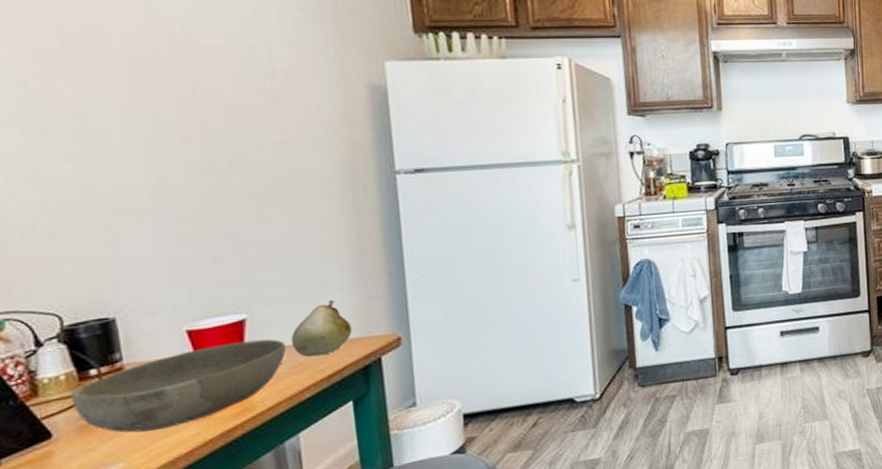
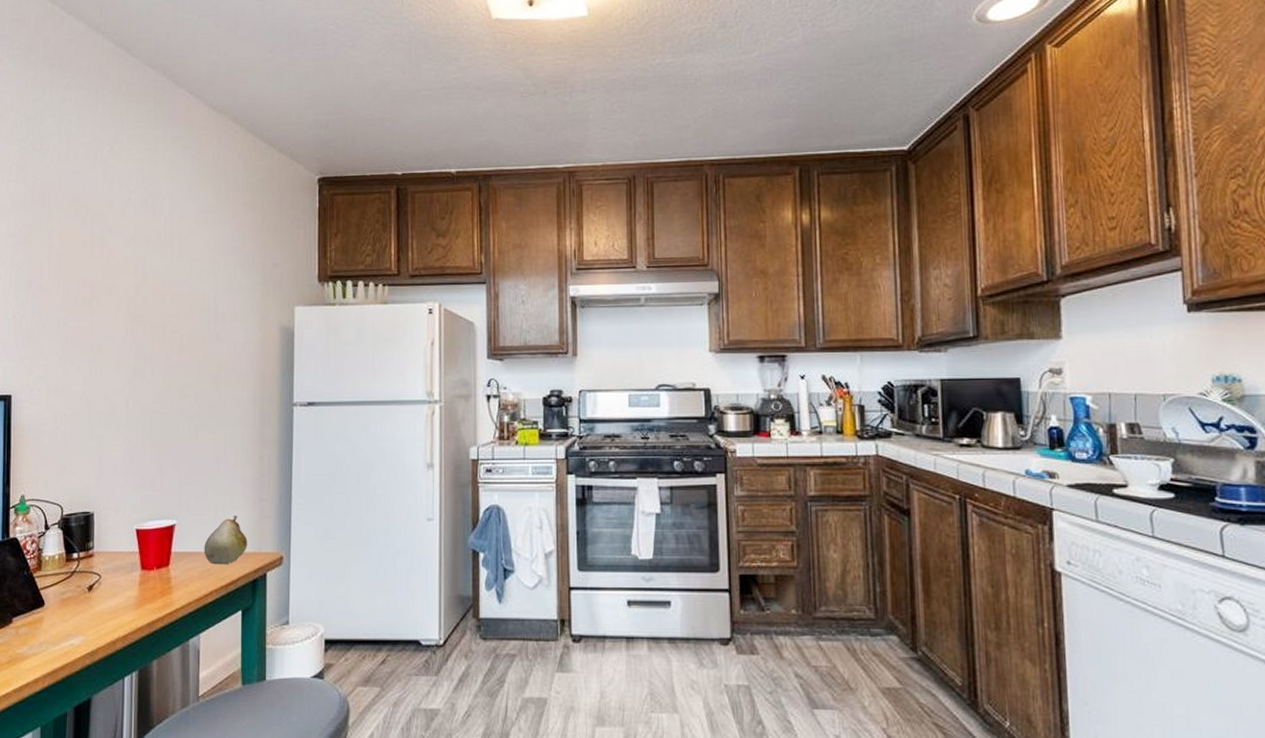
bowl: present [71,338,287,433] -> none [60,544,200,612]

